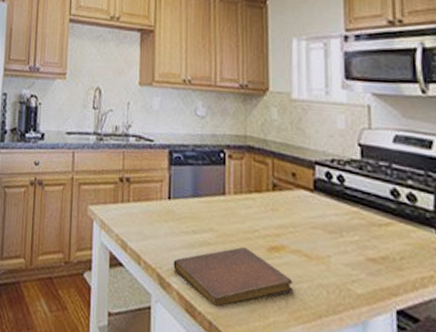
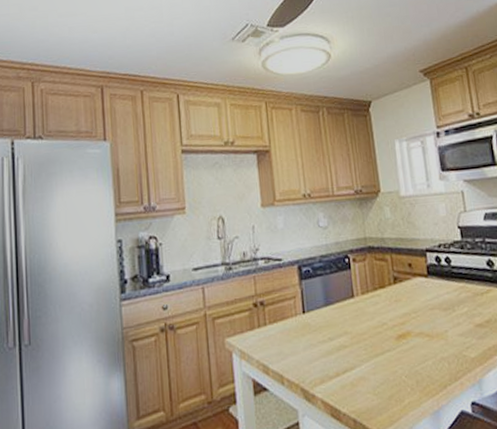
notebook: present [173,246,293,306] -> none [314,341,421,403]

